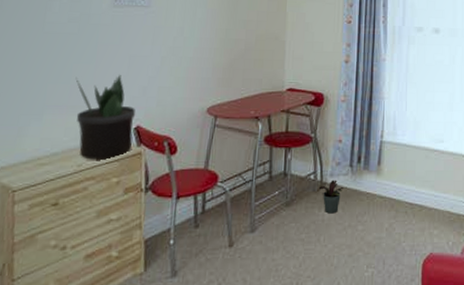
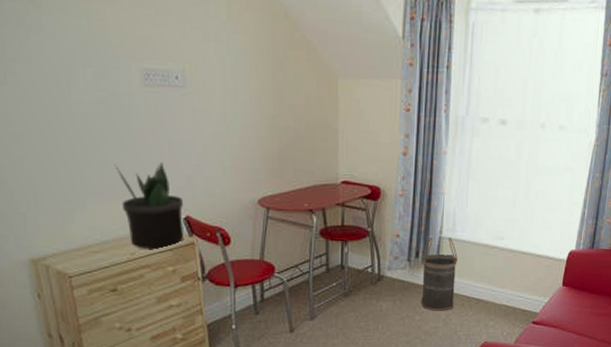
potted plant: present [318,180,343,214] -> none [376,273,401,305]
basket: none [364,141,399,220] -> present [421,237,458,311]

